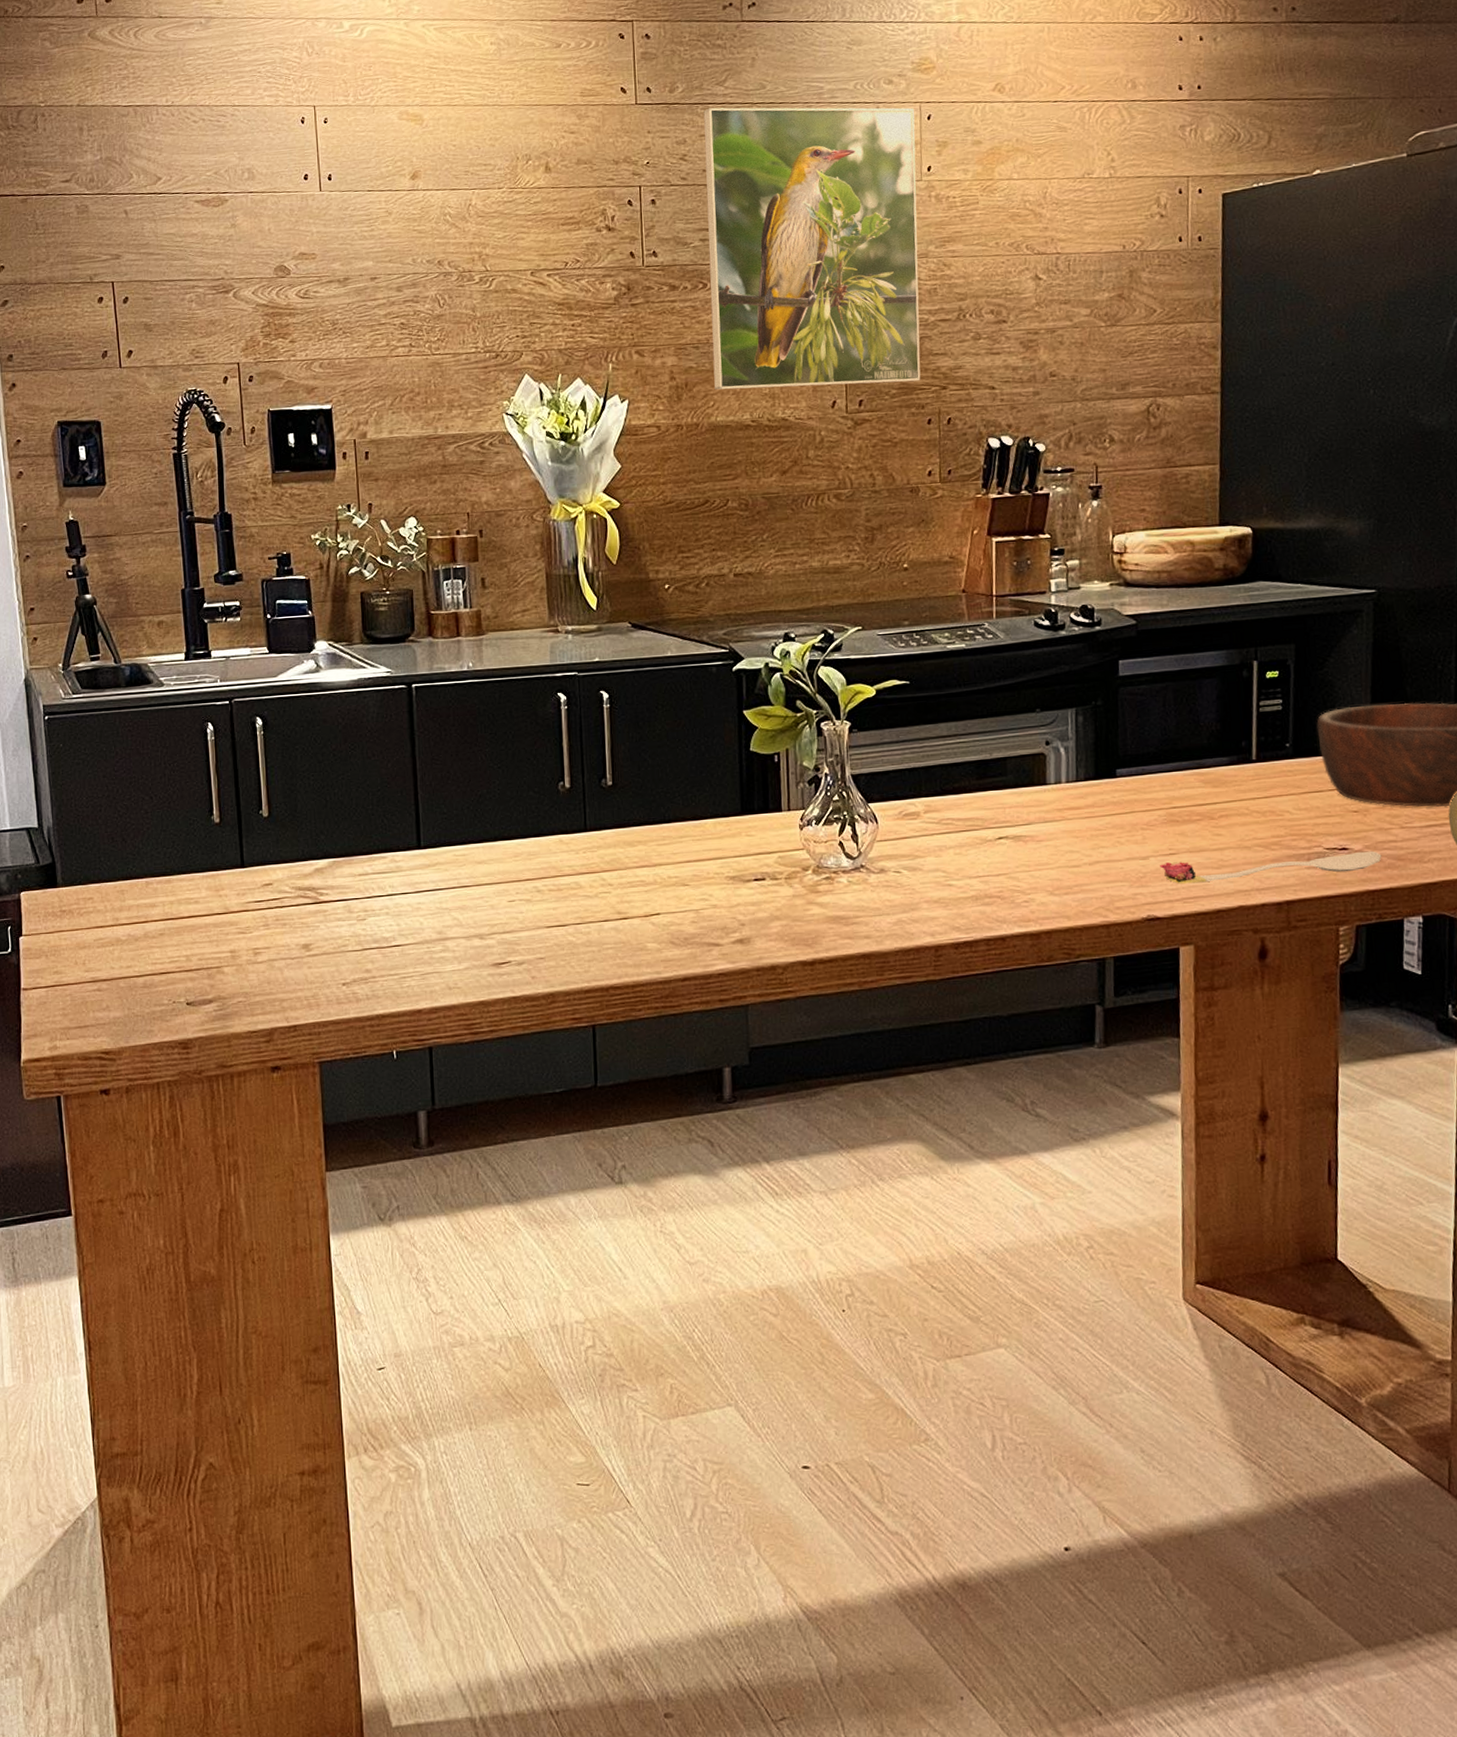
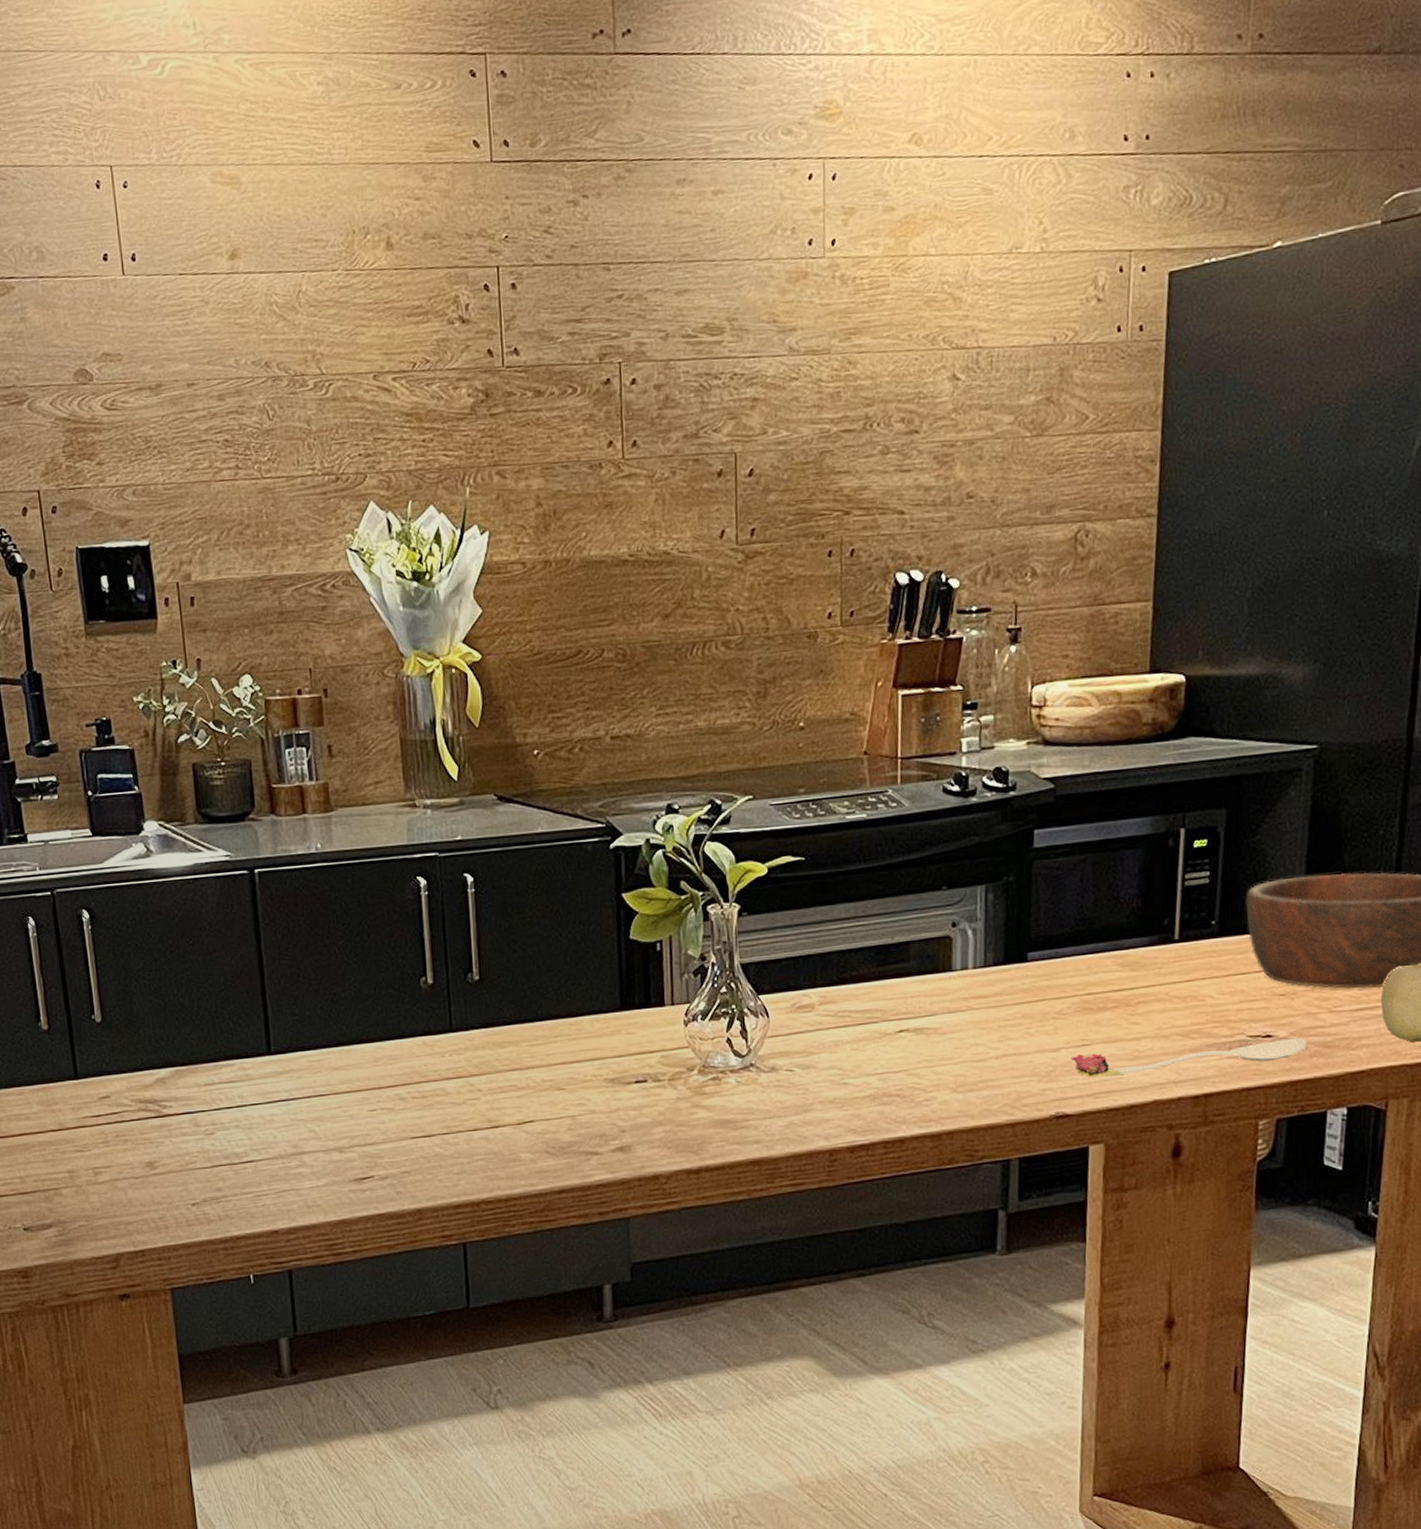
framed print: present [703,107,921,390] -> none [571,165,821,518]

